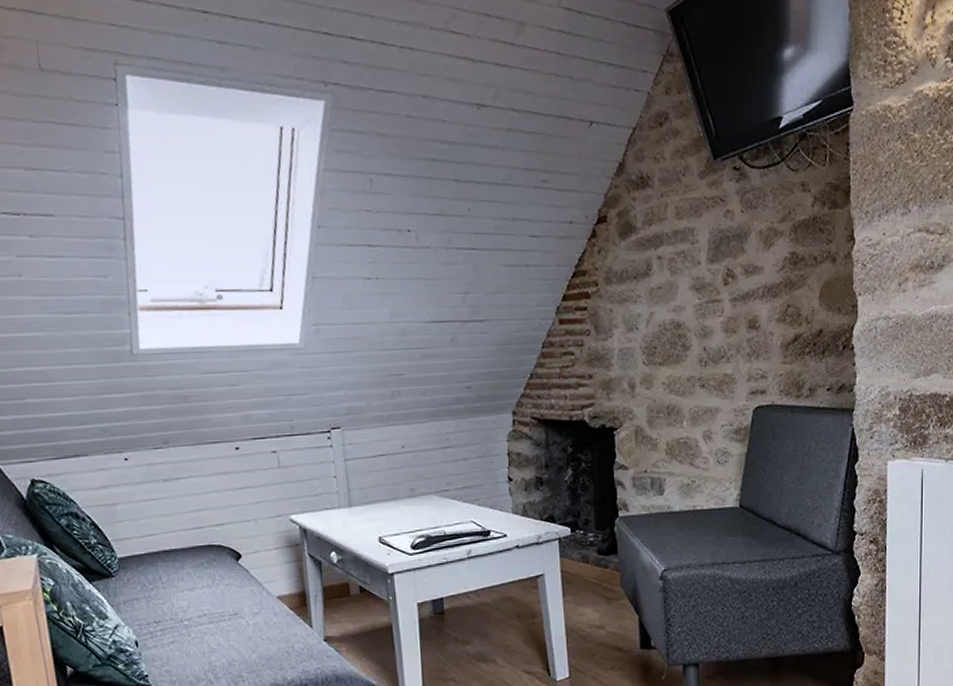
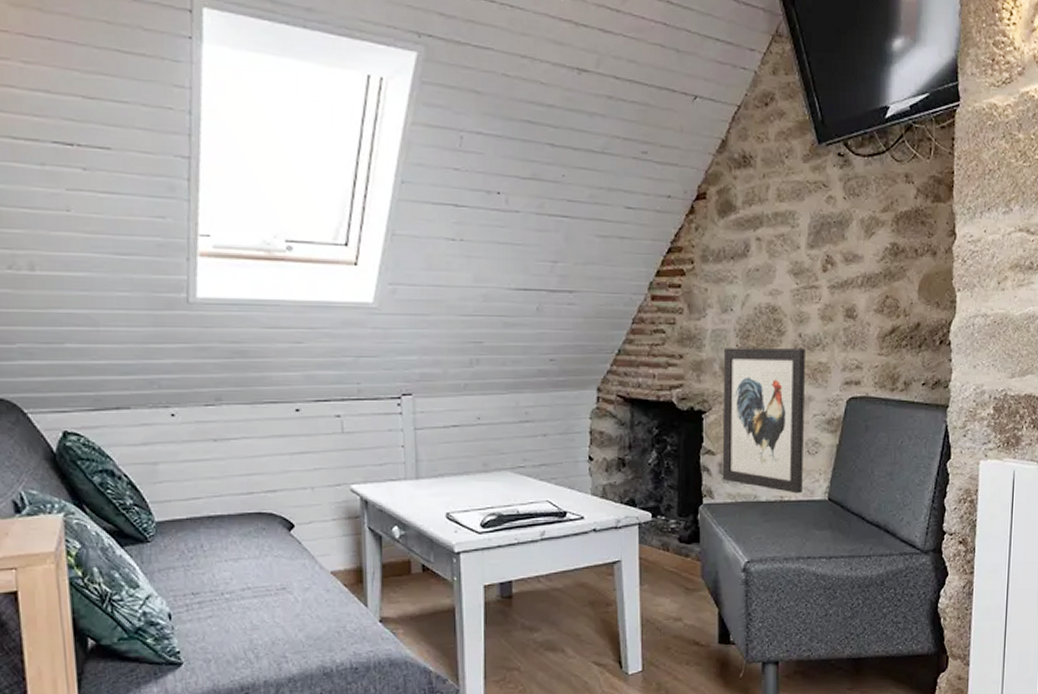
wall art: none [631,362,714,503] -> present [722,348,805,494]

